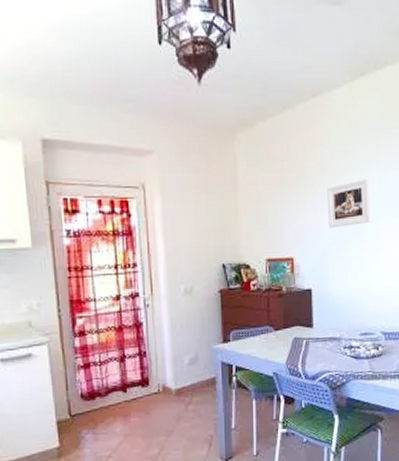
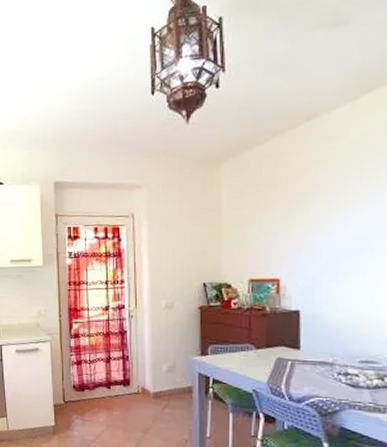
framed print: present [327,178,372,229] -> none [321,196,378,250]

